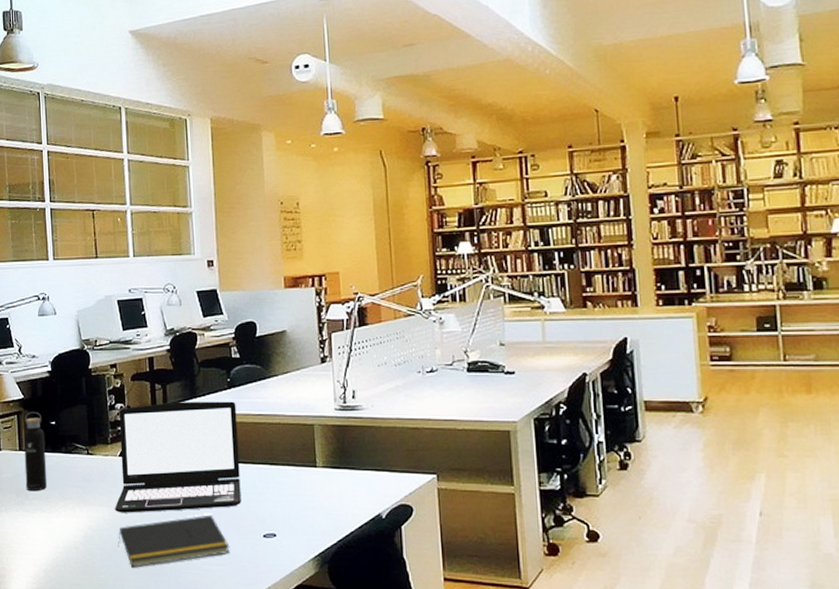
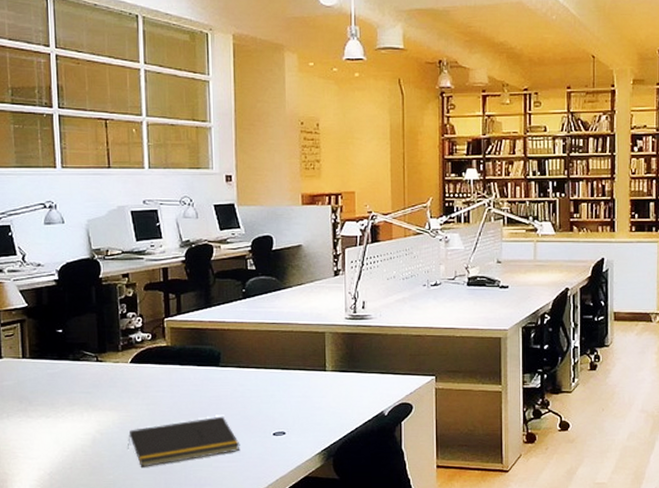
water bottle: present [23,412,48,492] -> none [27,320,53,398]
laptop: present [115,401,242,513] -> none [125,311,253,417]

